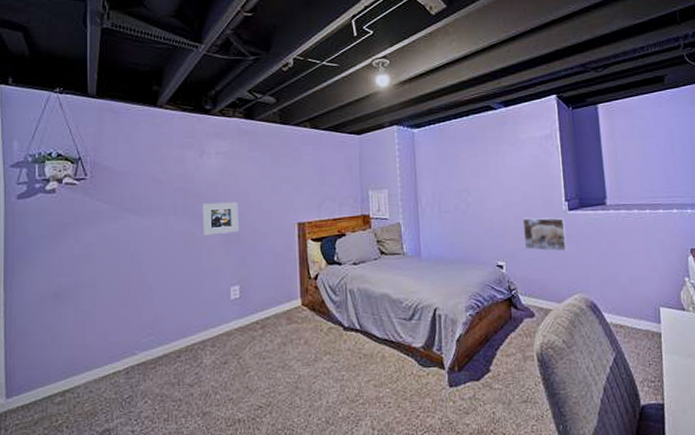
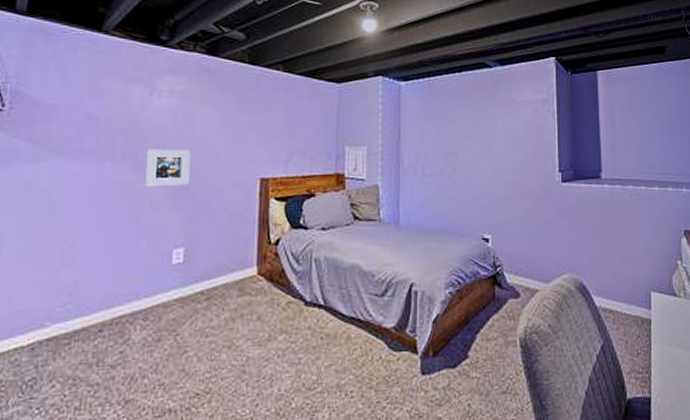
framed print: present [522,217,567,252] -> none [512,187,558,227]

